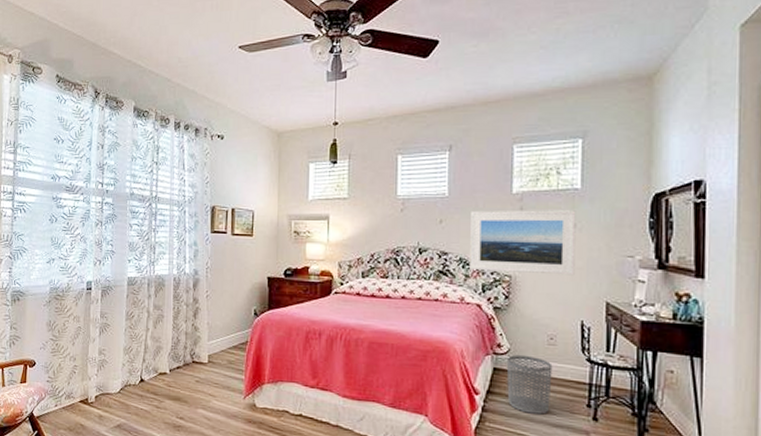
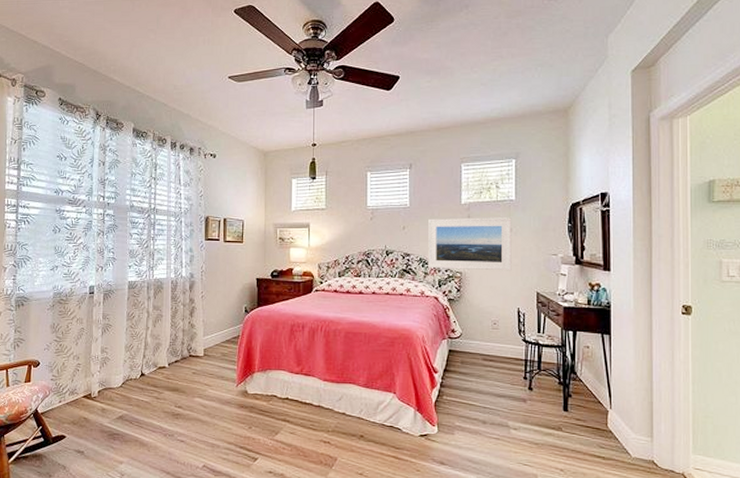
waste bin: present [506,355,553,415] -> none [459,339,496,387]

